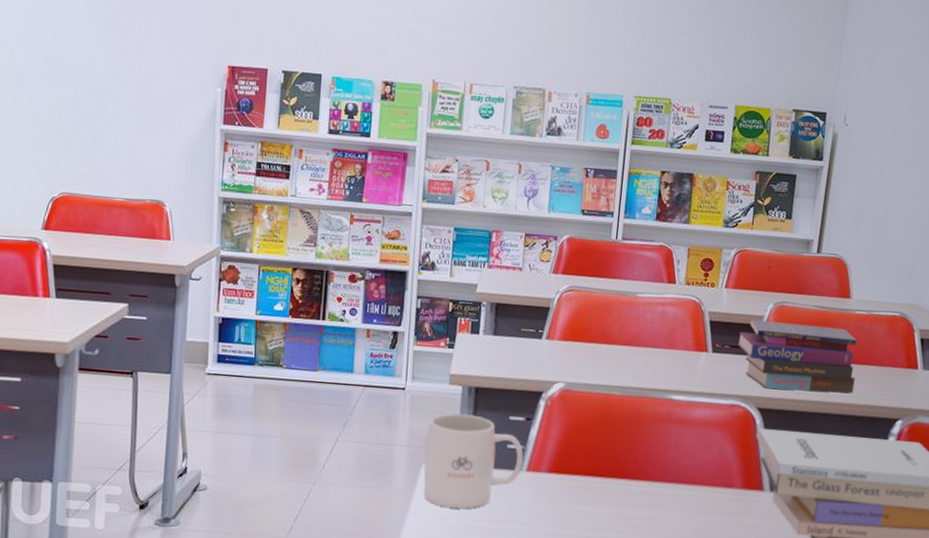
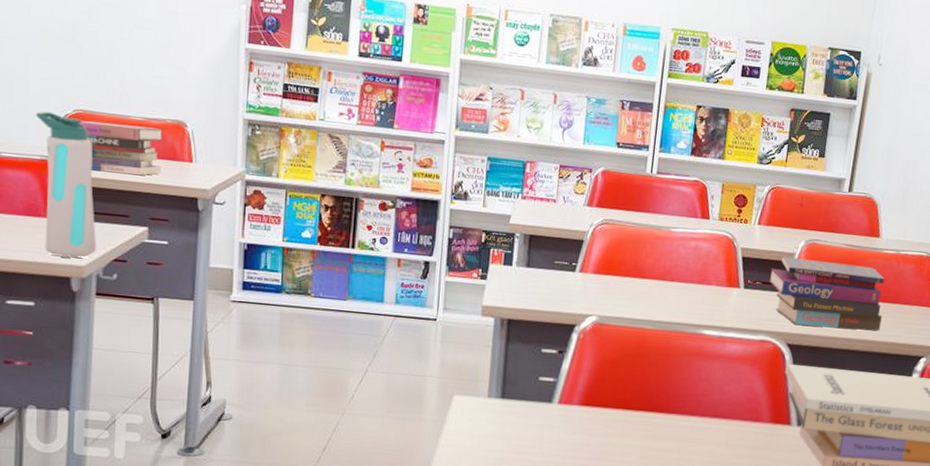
water bottle: none [25,195,80,335] -> present [36,111,97,258]
books: none [65,203,143,255] -> present [79,121,163,176]
mug: present [423,413,524,509] -> none [454,345,556,441]

